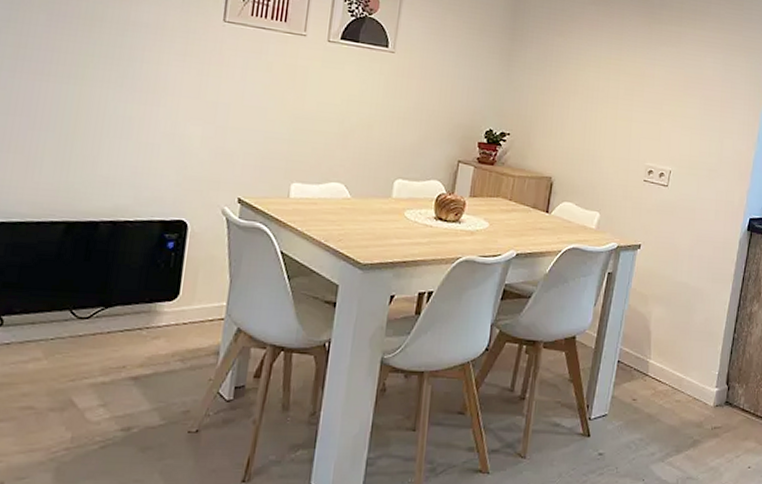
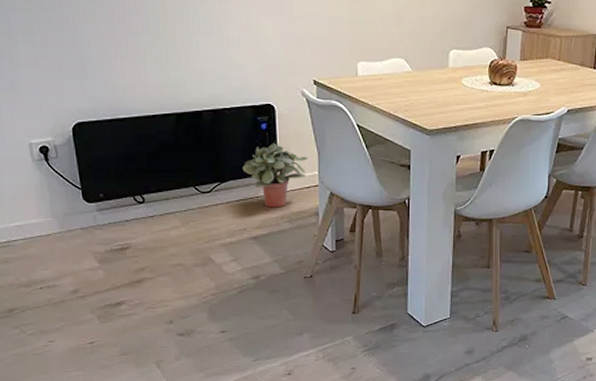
potted plant: none [135,263,217,343] -> present [242,141,308,208]

